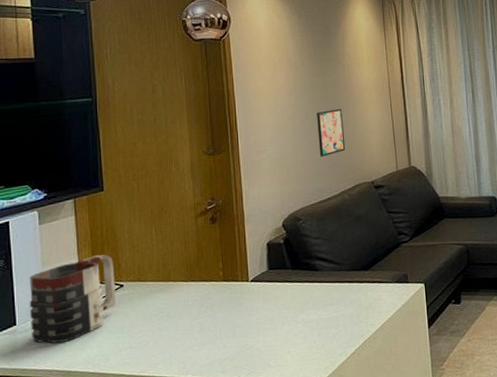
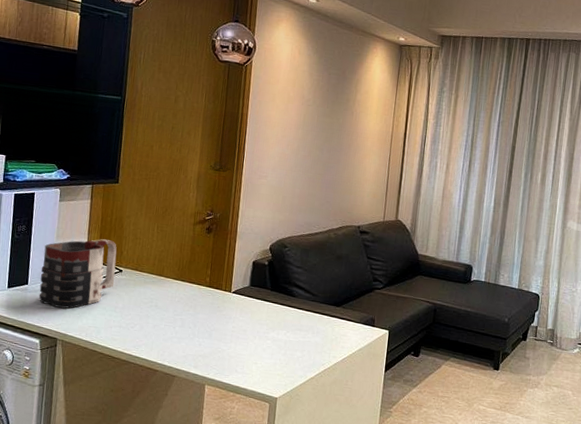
wall art: present [317,109,346,157] -> none [315,151,343,194]

